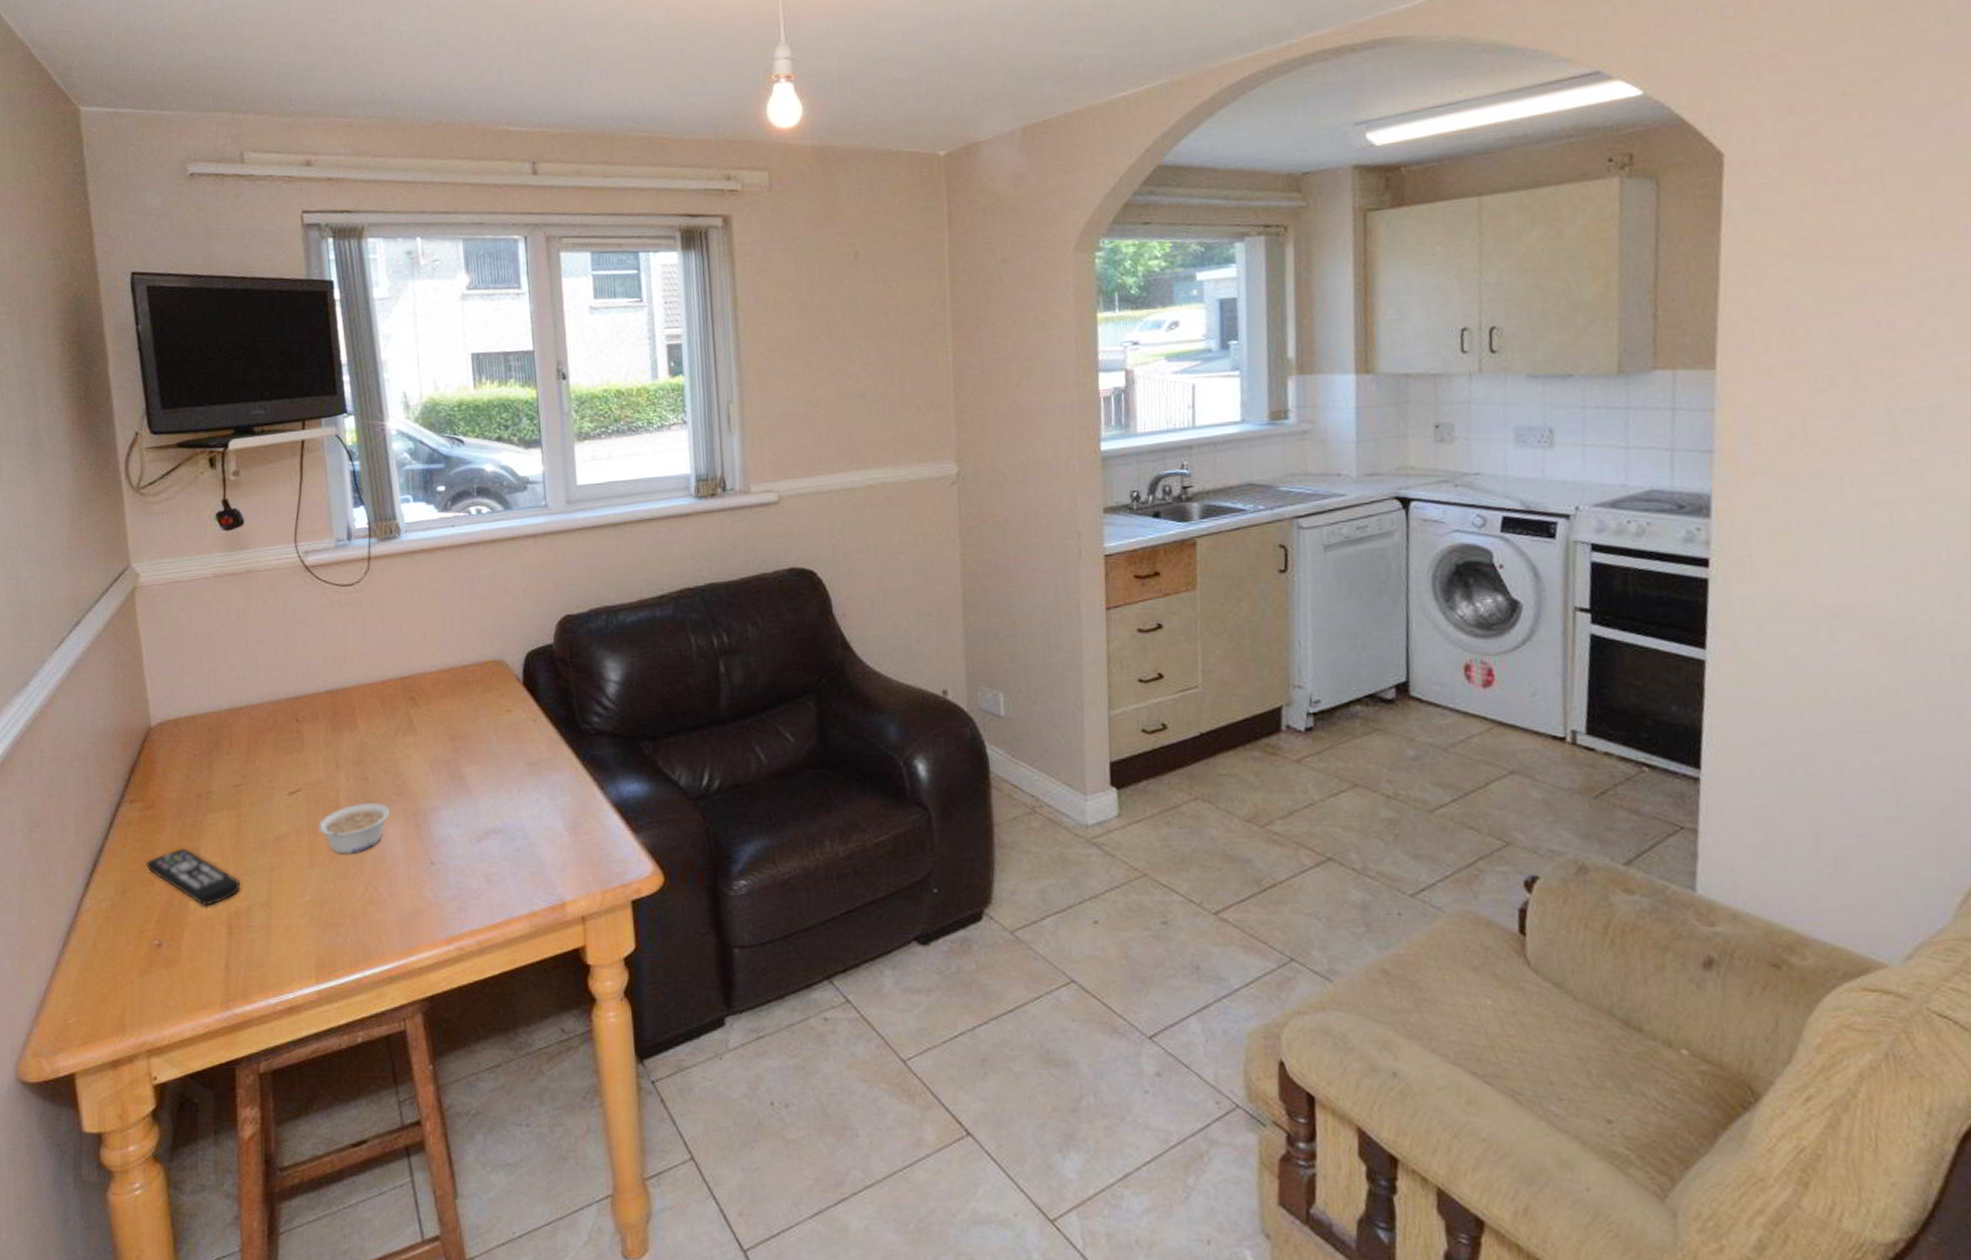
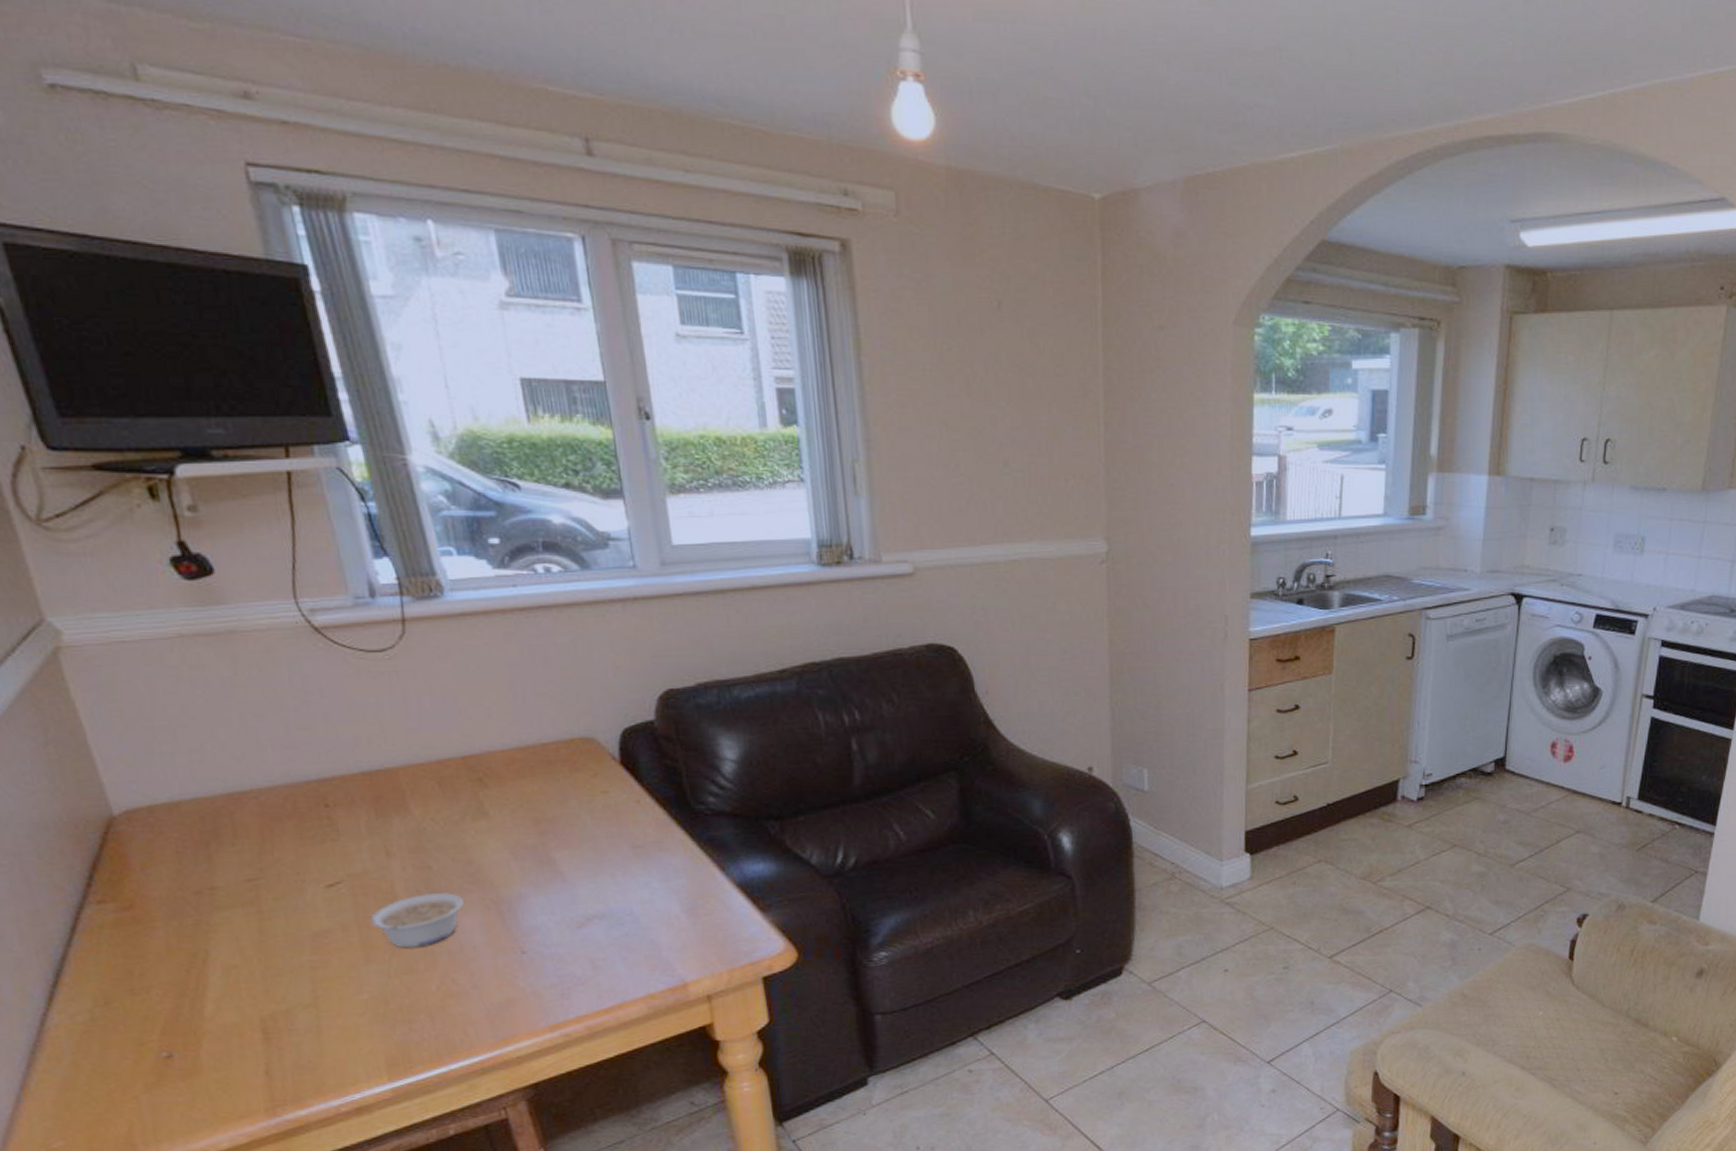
remote control: present [146,847,241,907] -> none [133,950,274,1013]

